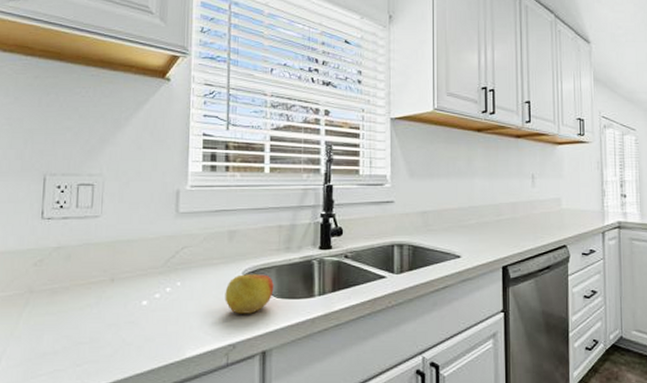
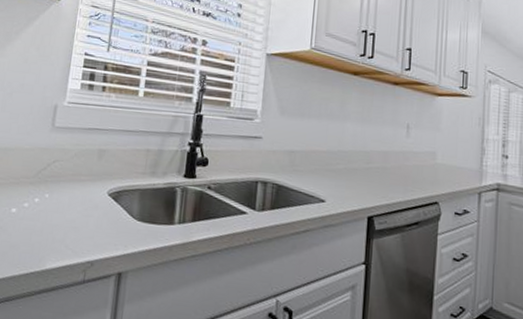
apple: present [225,274,274,314] -> none [88,193,136,234]

